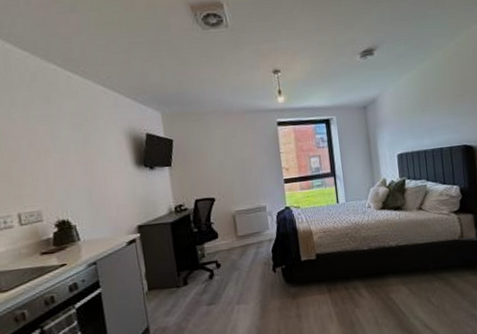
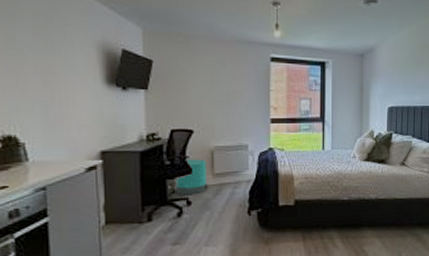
trash can: none [204,223,234,259] -> present [176,159,208,195]

